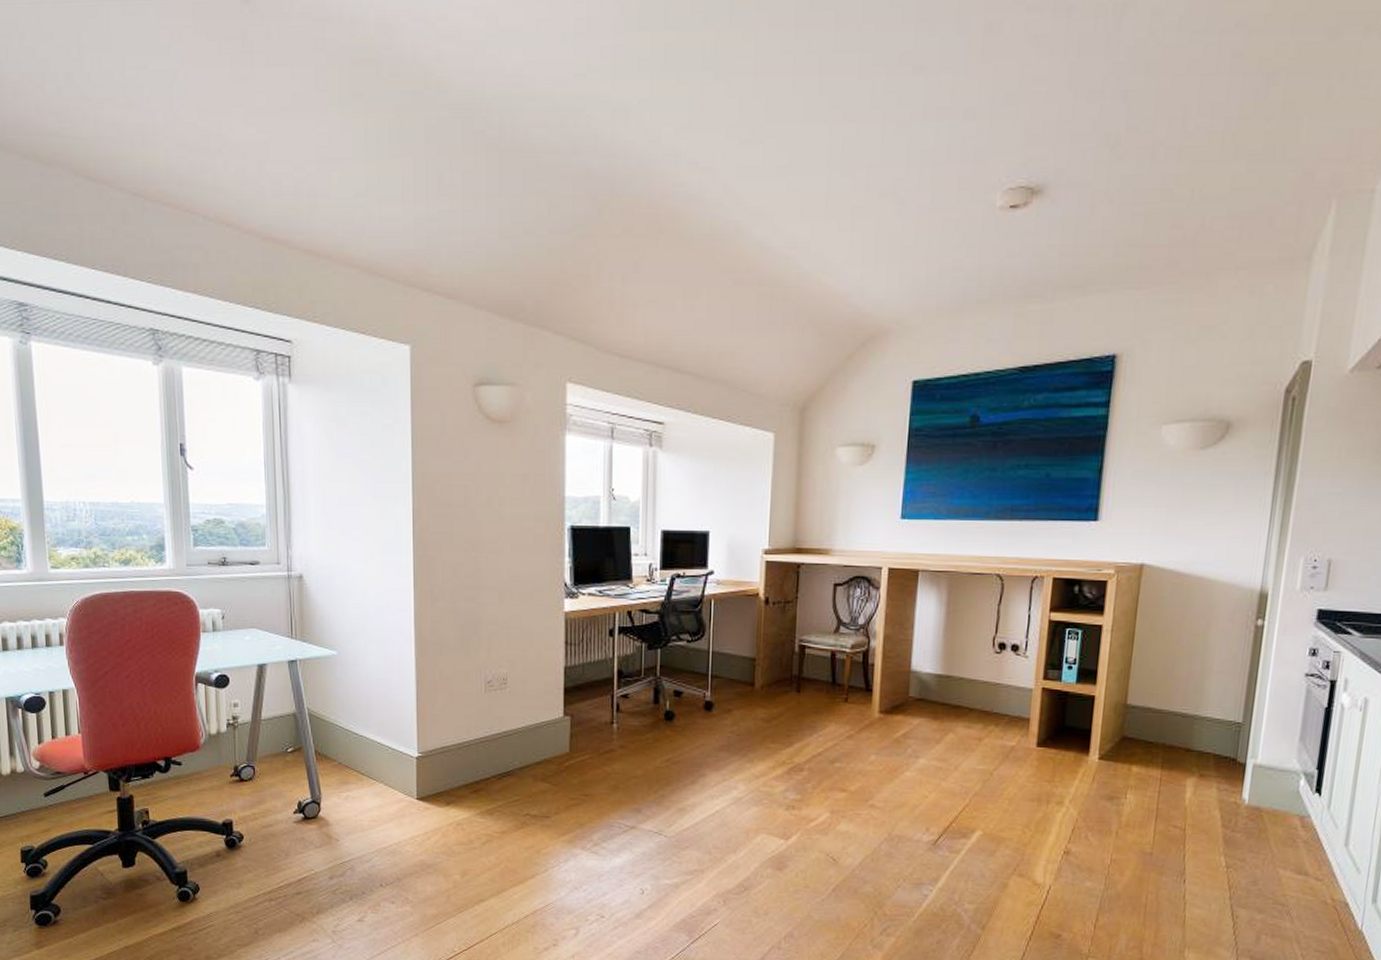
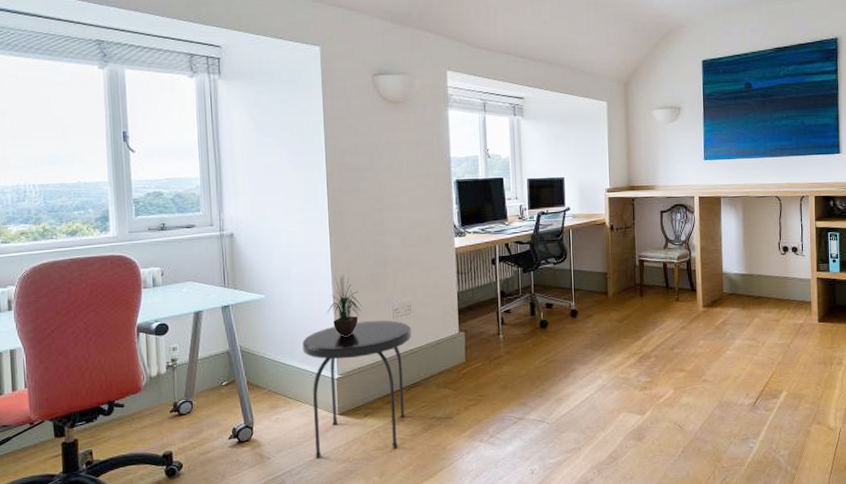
side table: none [378,692,507,846] -> present [302,320,412,458]
potted plant: none [406,634,448,708] -> present [326,274,362,336]

